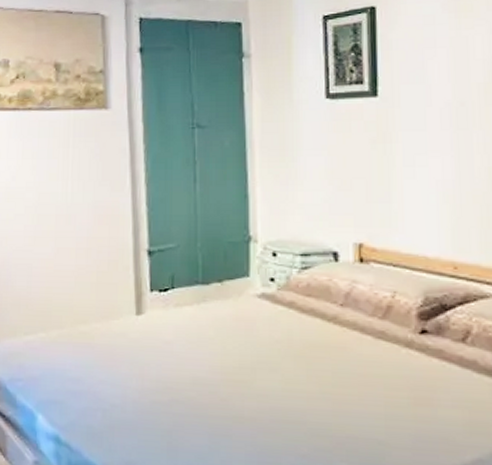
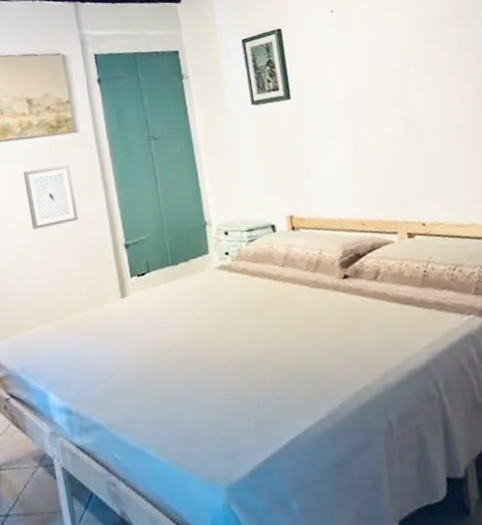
wall art: none [39,145,97,218] -> present [23,164,78,230]

